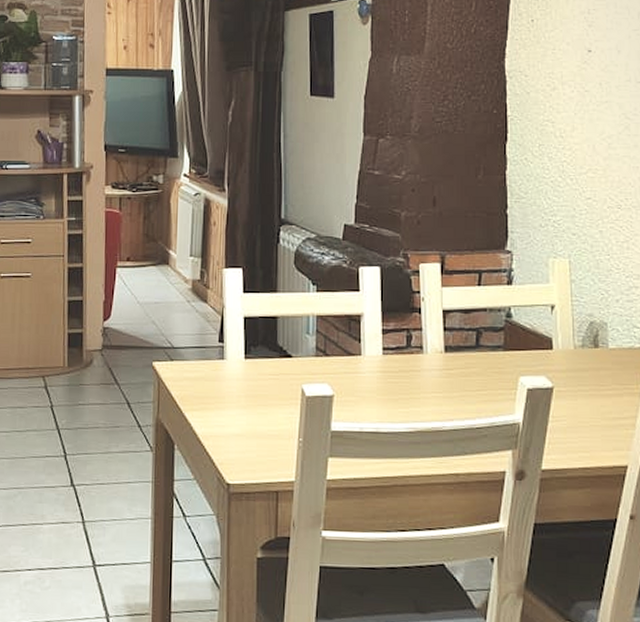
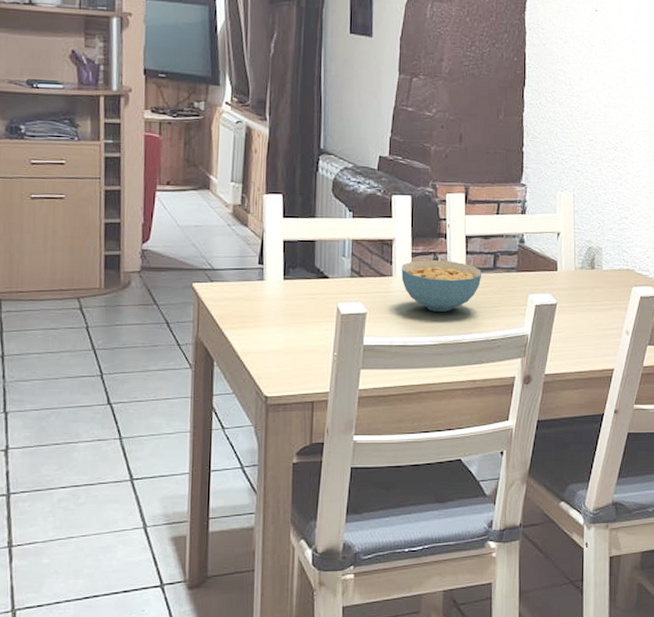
cereal bowl: none [371,336,462,395] -> present [401,259,481,312]

